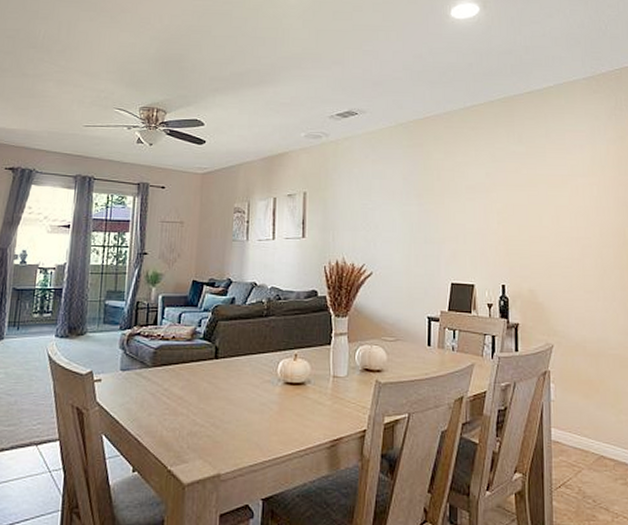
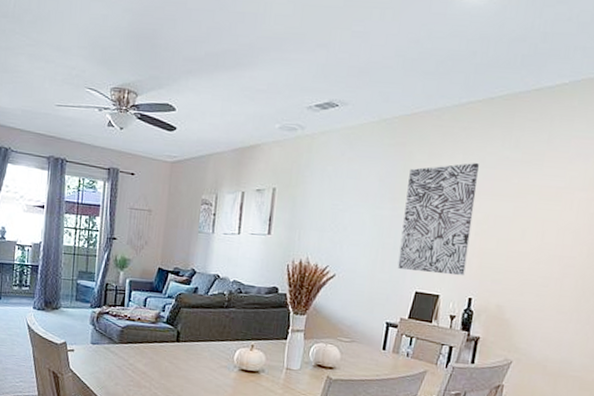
wall art: none [430,158,494,264] -> present [397,163,479,276]

